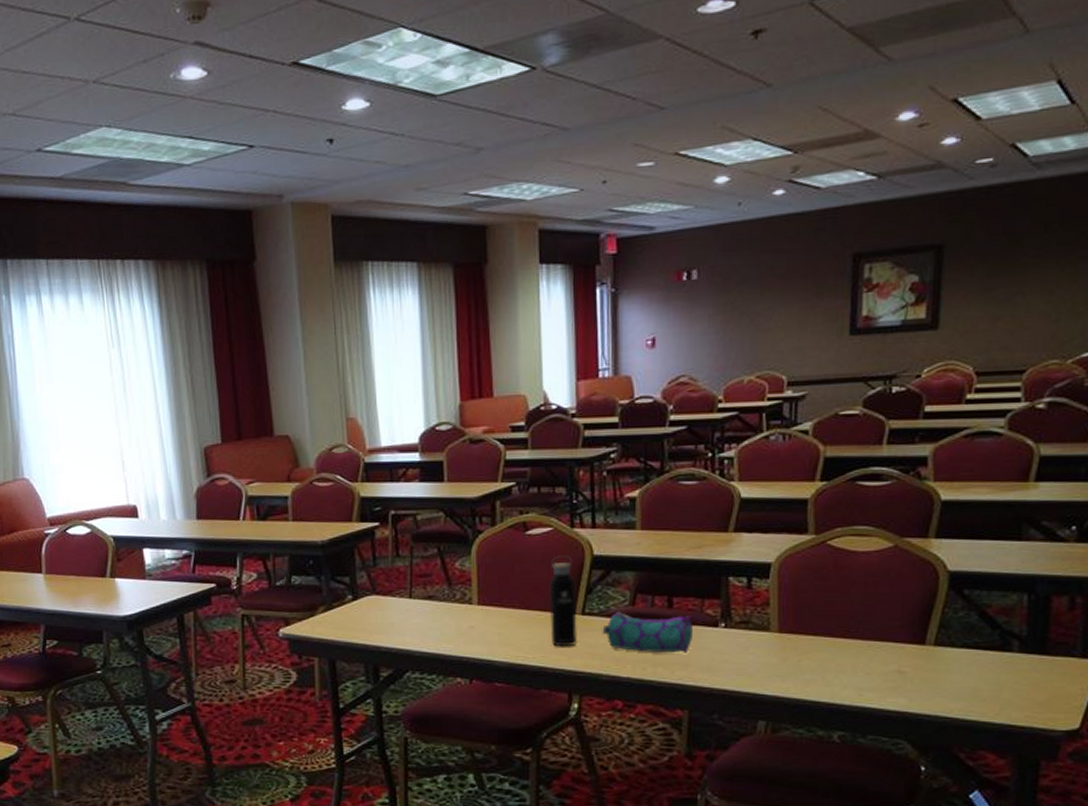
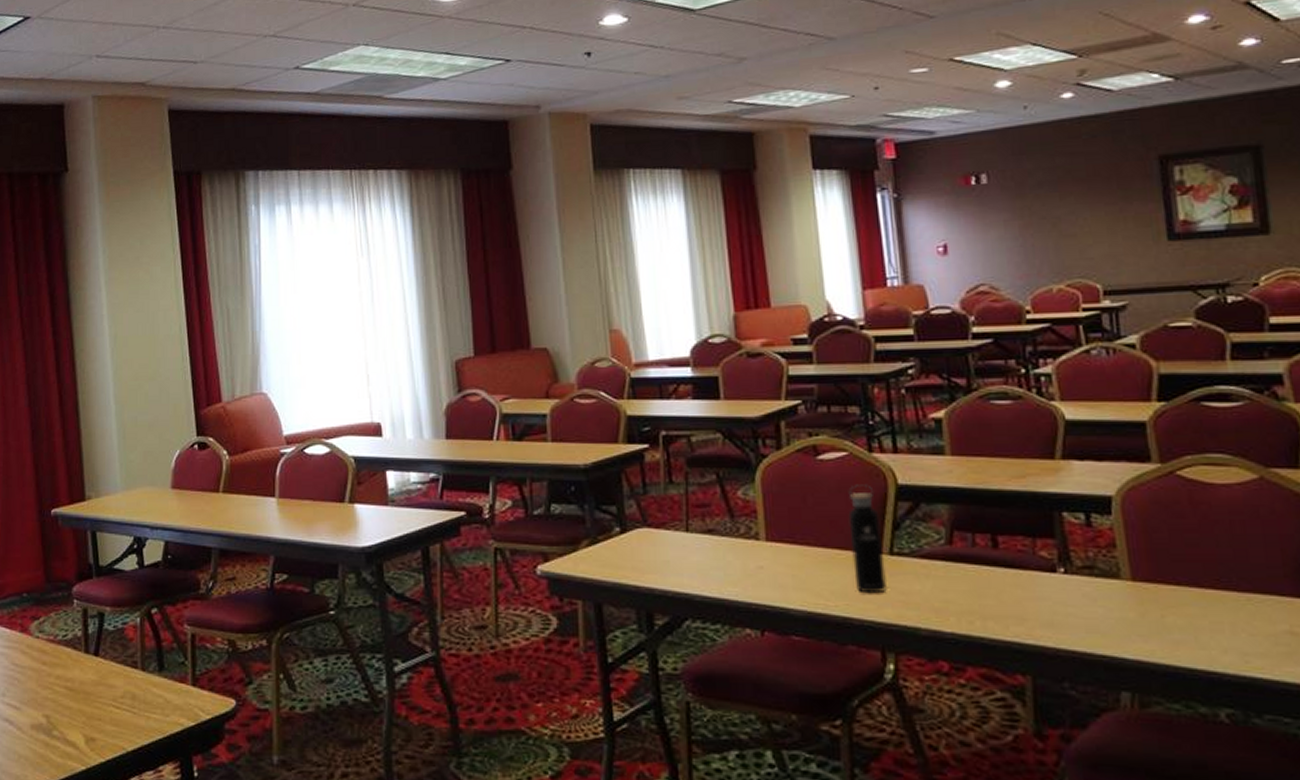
pencil case: present [602,611,693,654] -> none [916,551,1027,604]

